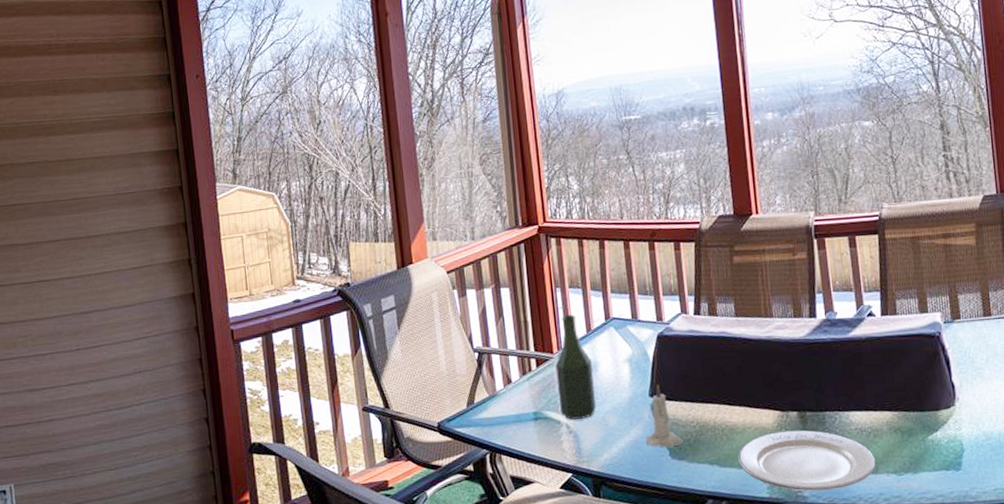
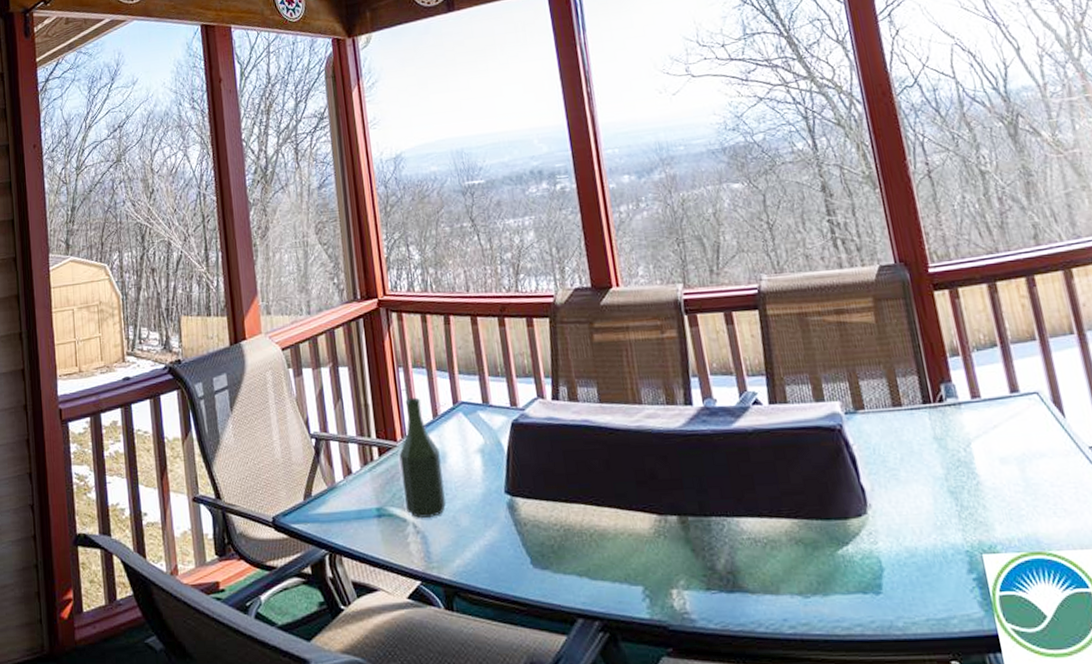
candle: present [646,384,683,448] -> none [503,479,546,554]
plate: present [738,430,876,491] -> none [610,538,776,613]

